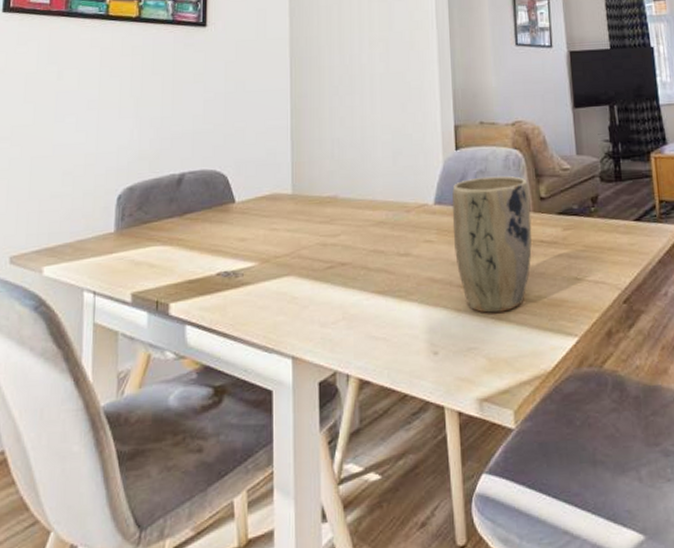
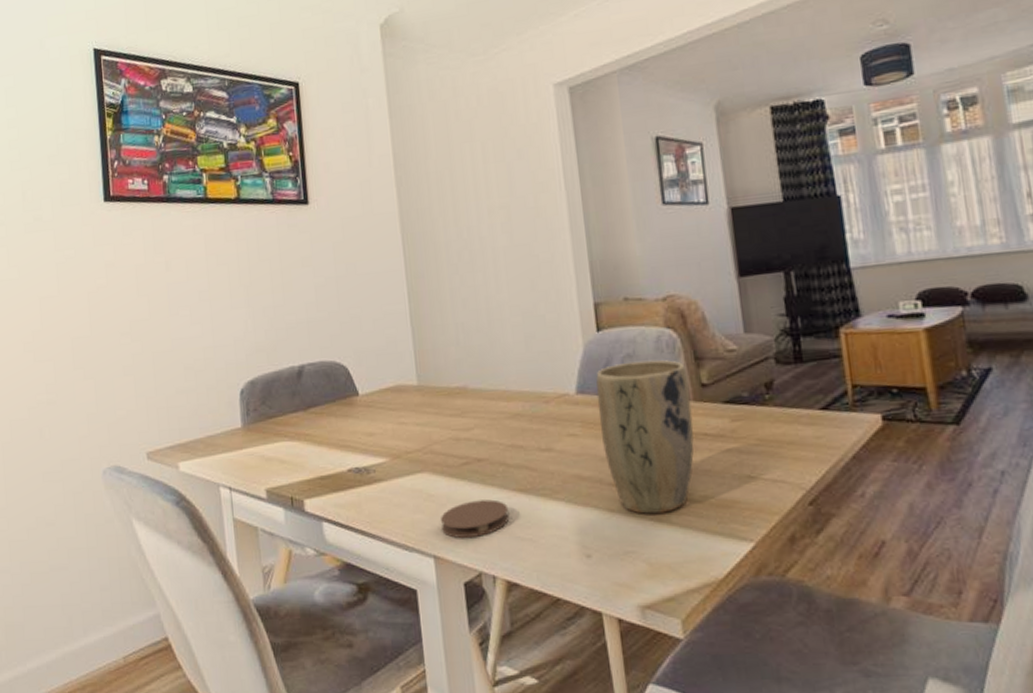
coaster: none [302,301,367,339] -> present [441,499,510,538]

